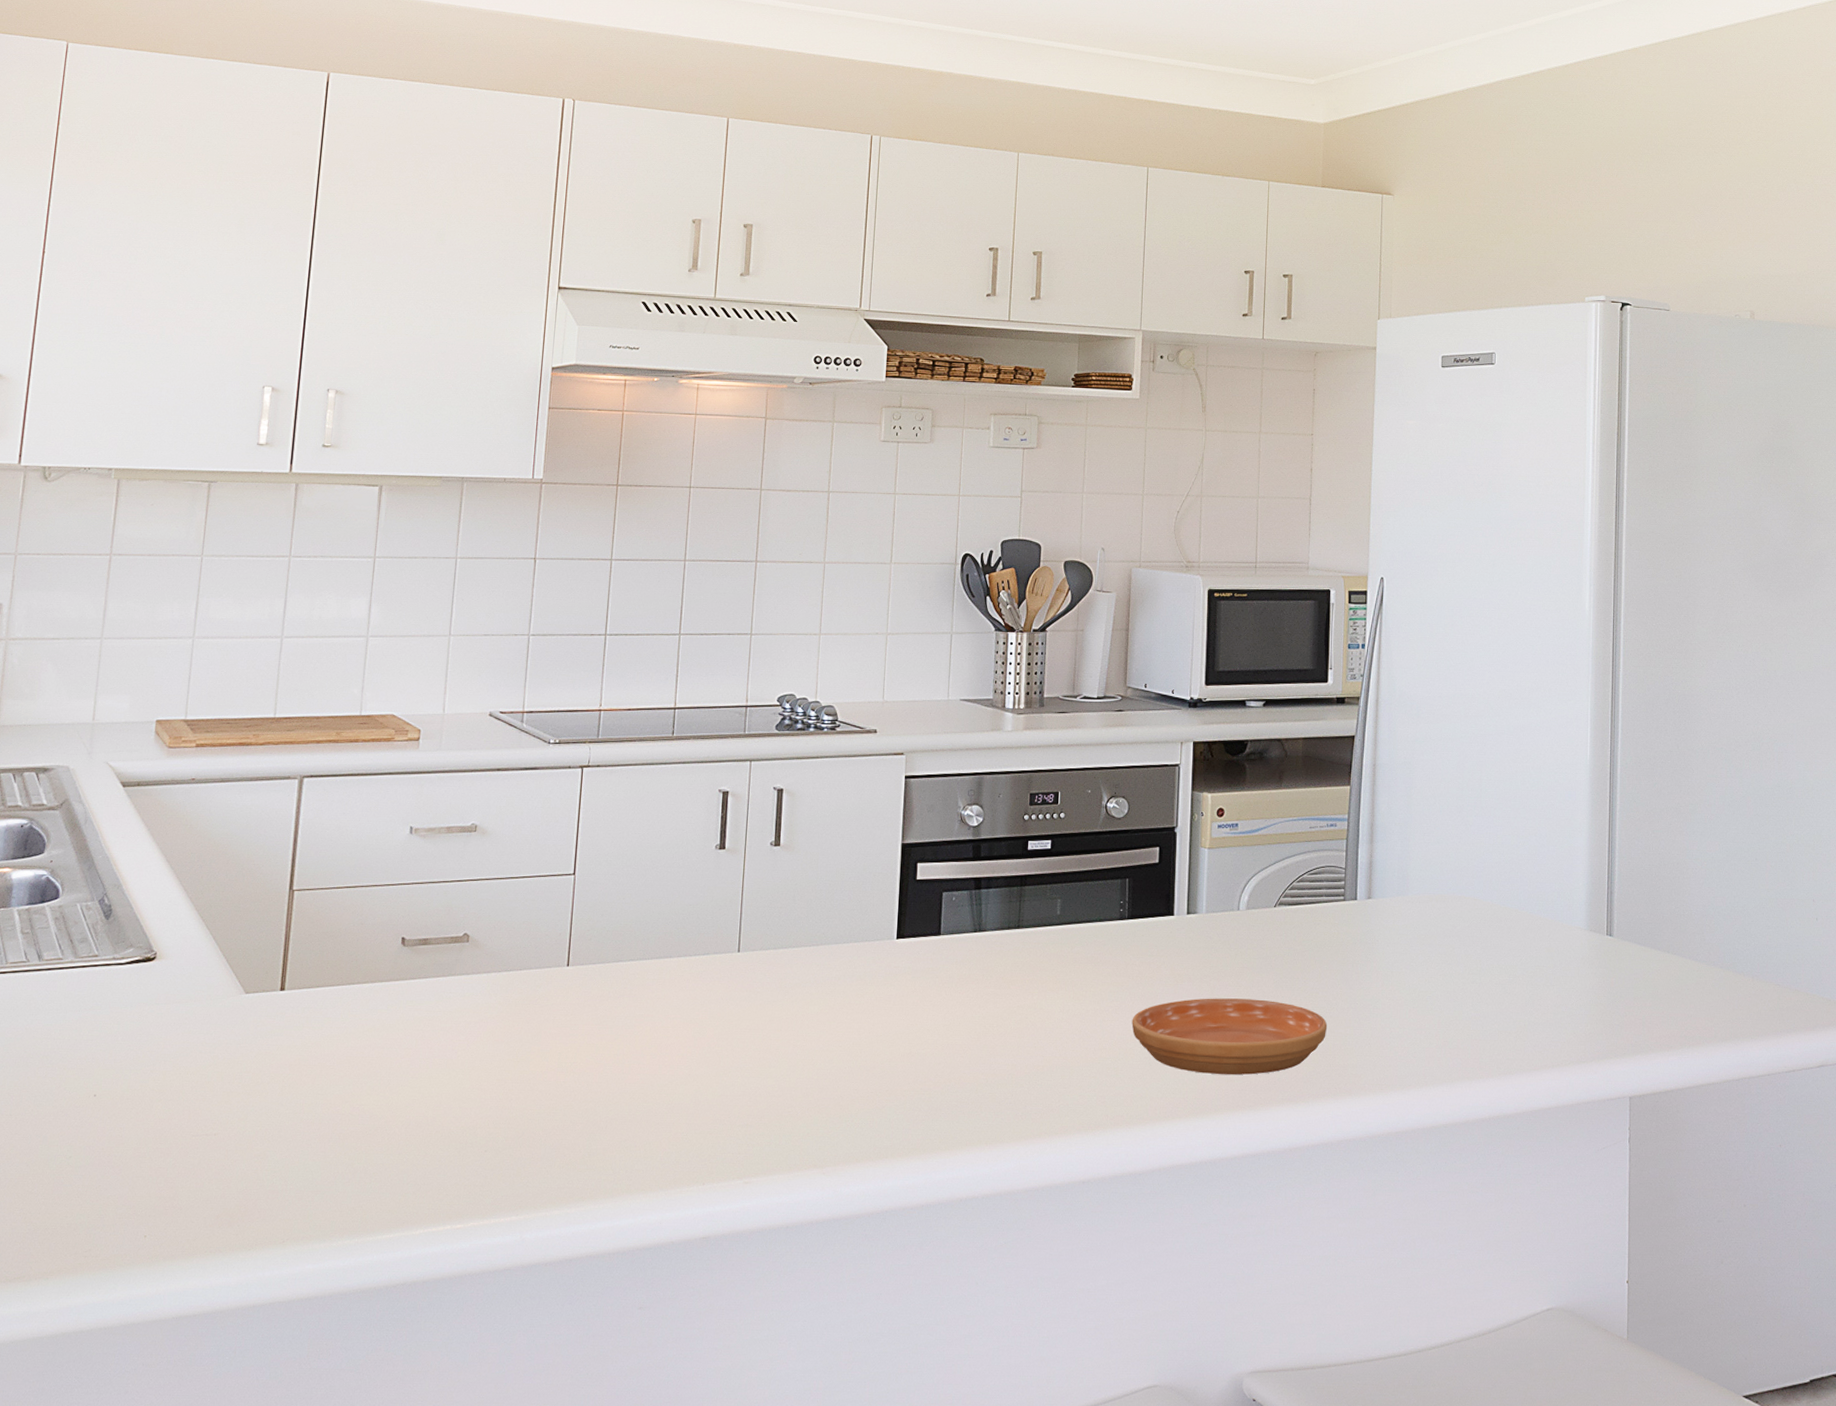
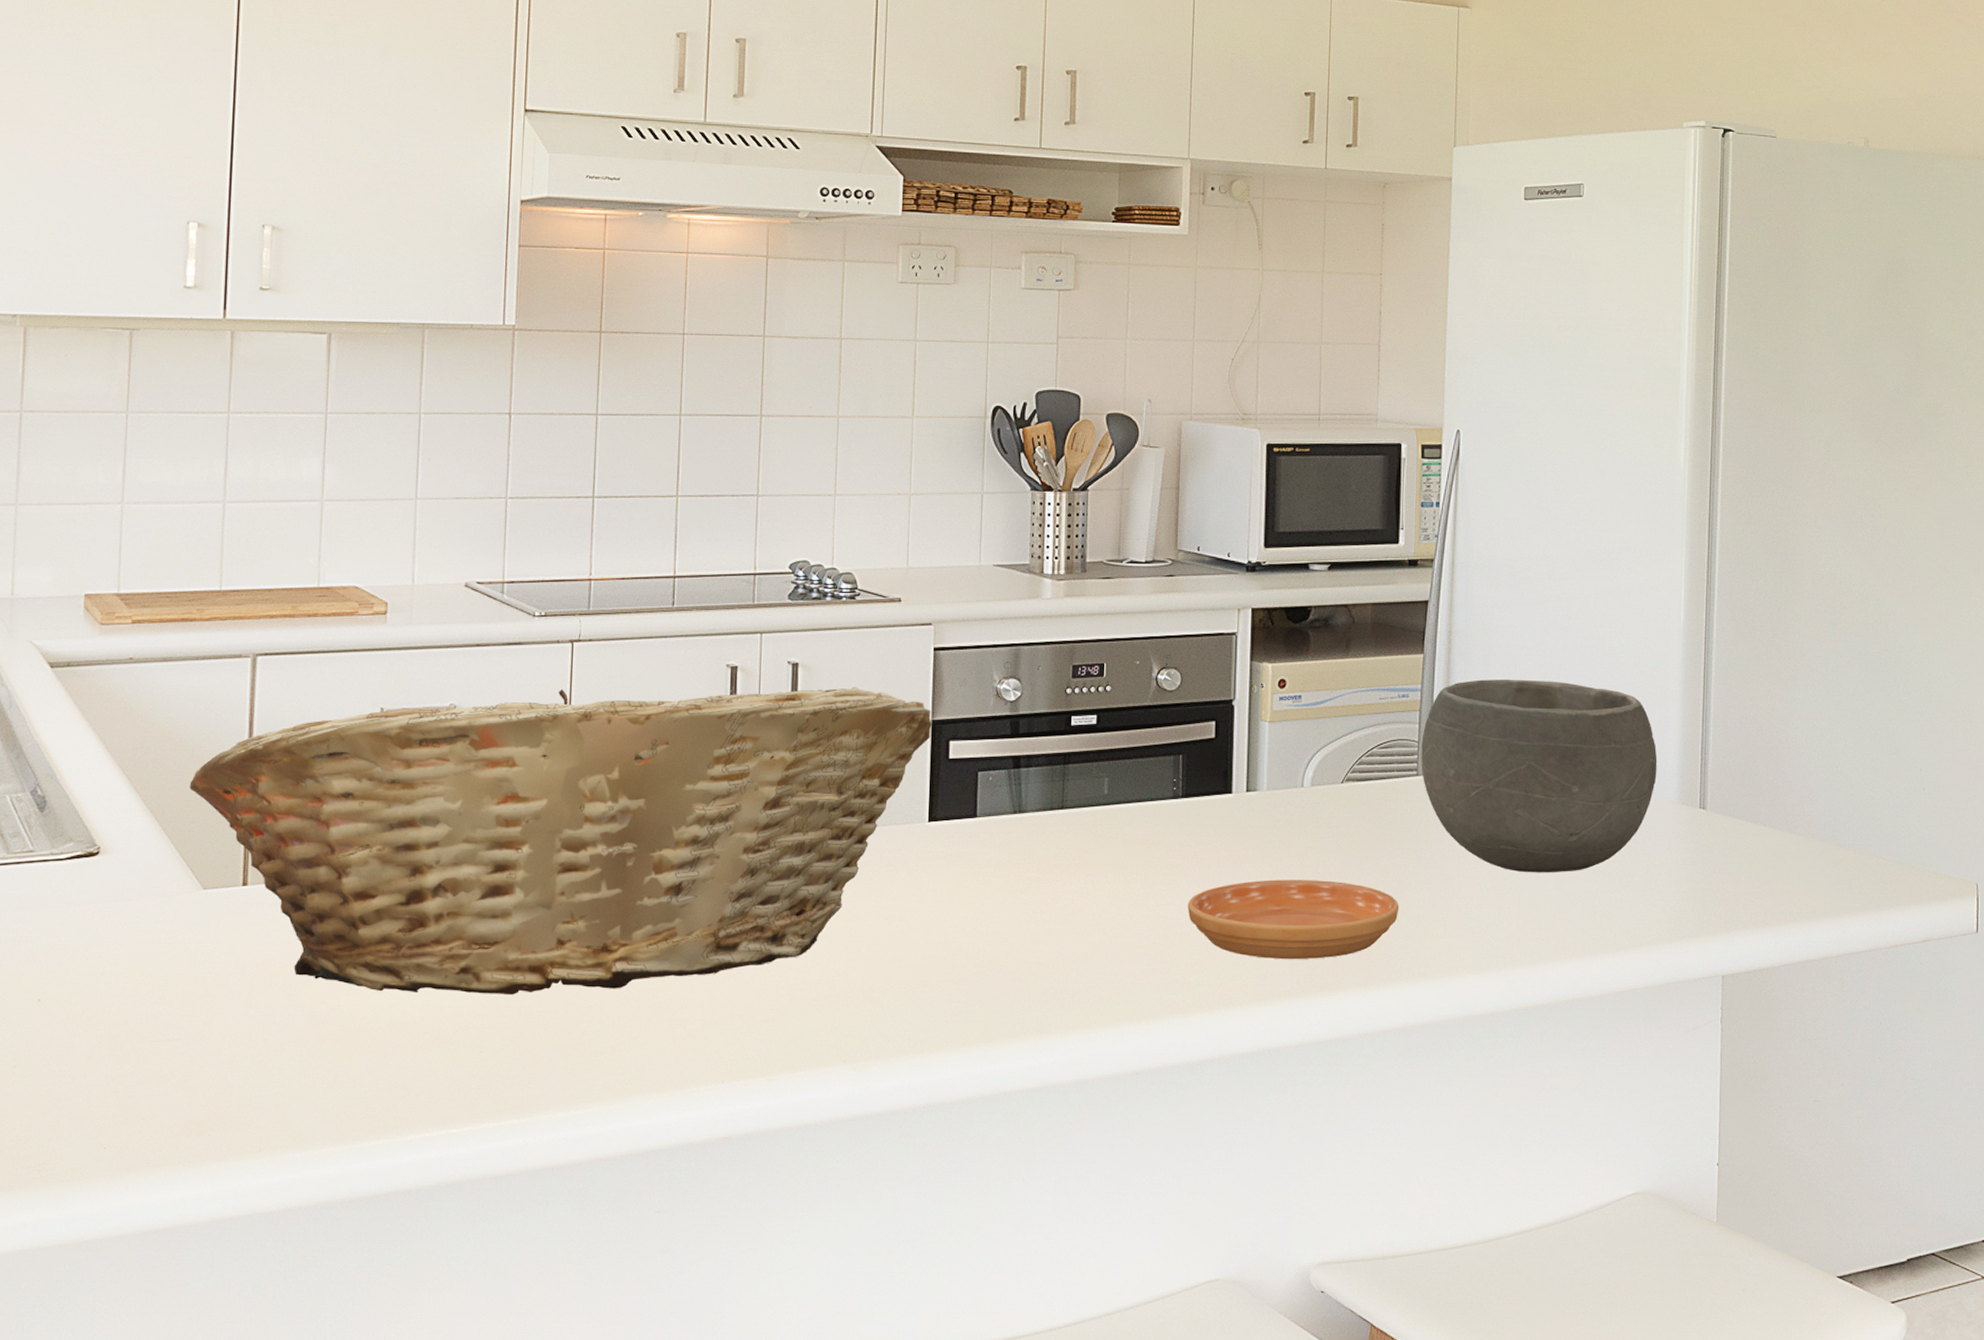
fruit basket: none [238,811,902,1097] -> present [189,687,932,994]
bowl: none [1347,810,1567,996] -> present [1421,679,1658,873]

